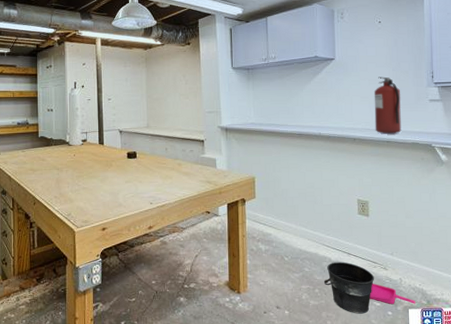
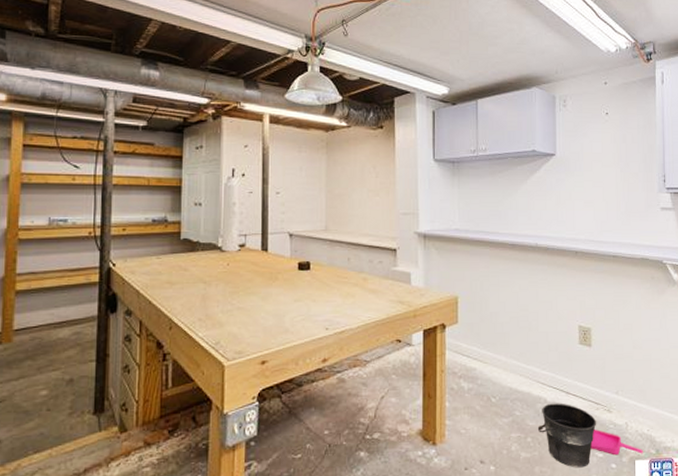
fire extinguisher: present [374,76,401,135] -> none [599,178,630,248]

